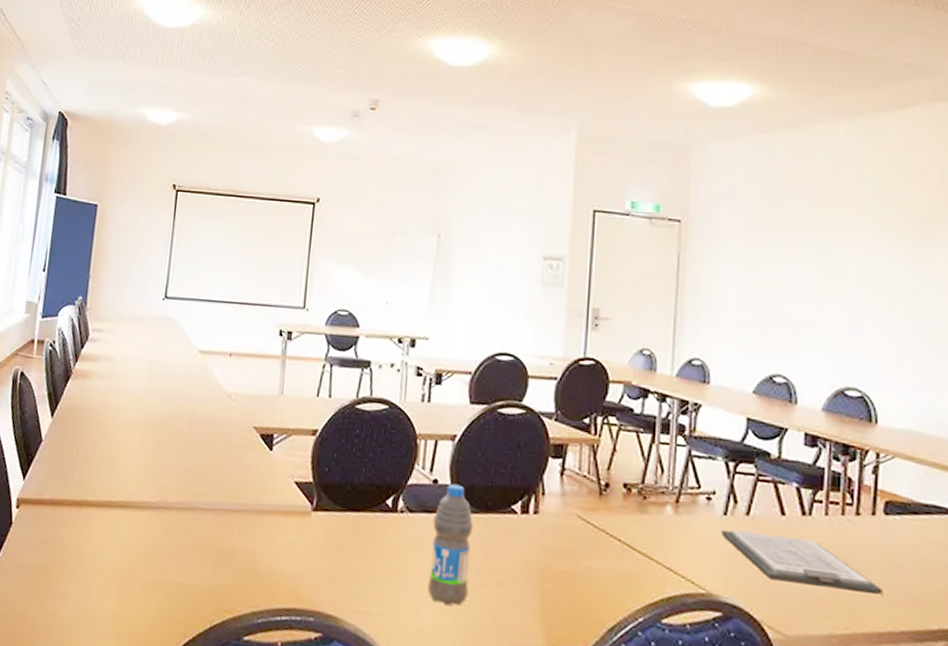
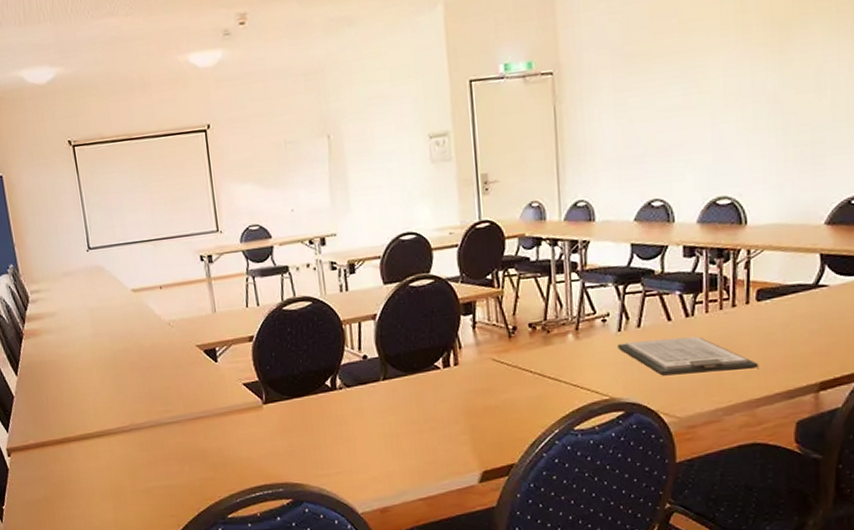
water bottle: present [427,483,473,606] -> none [368,355,409,455]

